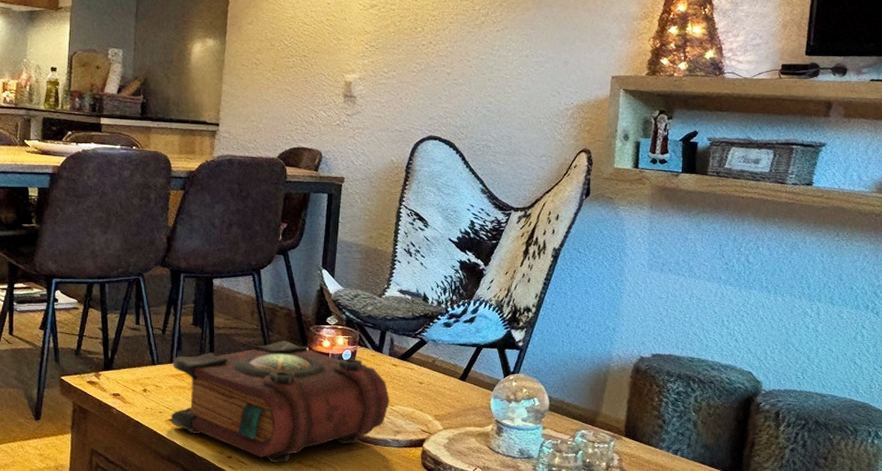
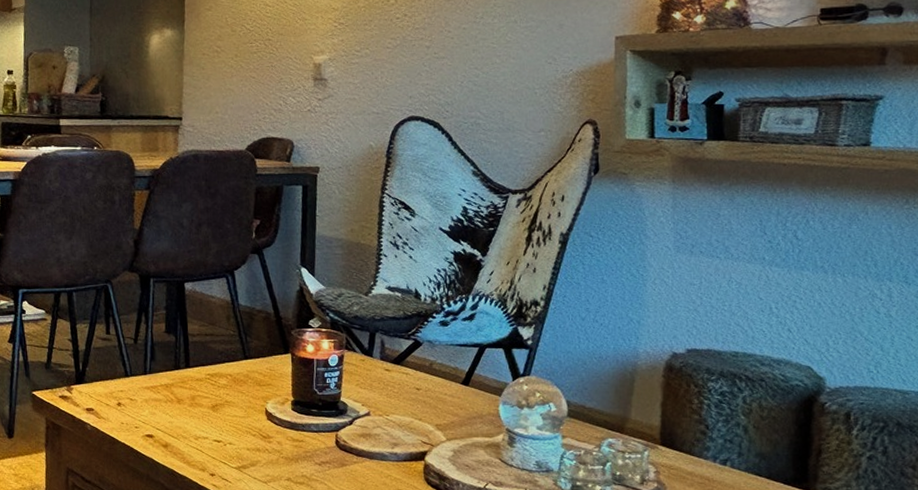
book: present [171,340,390,463] -> none [146,346,385,480]

